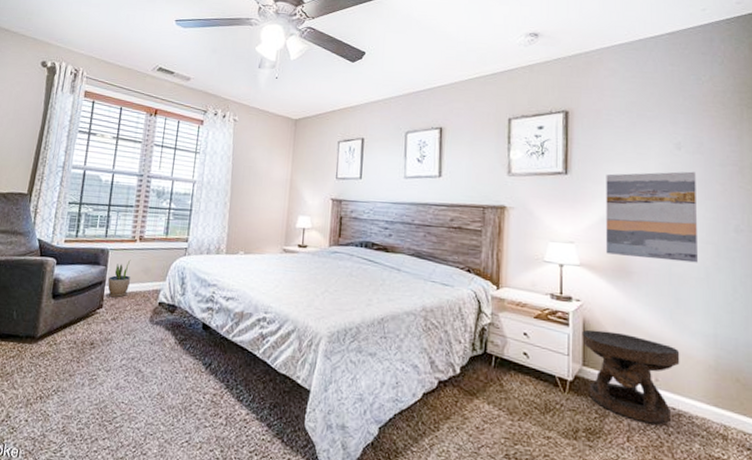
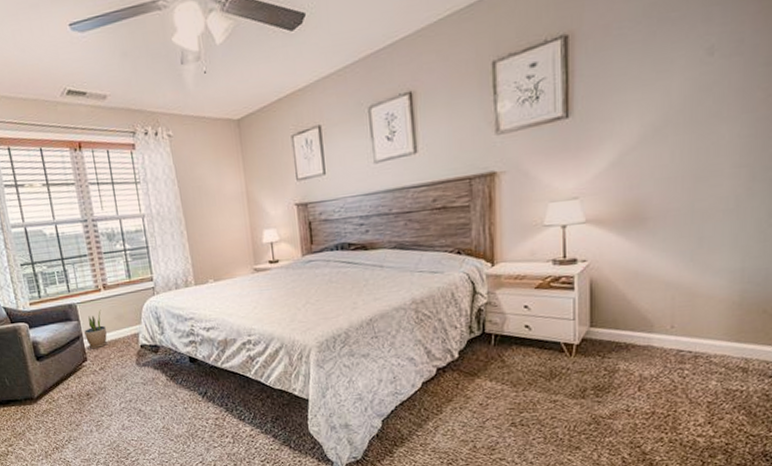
side table: present [582,329,680,424] -> none [589,286,700,370]
wall art: present [605,171,698,263] -> none [616,80,732,203]

